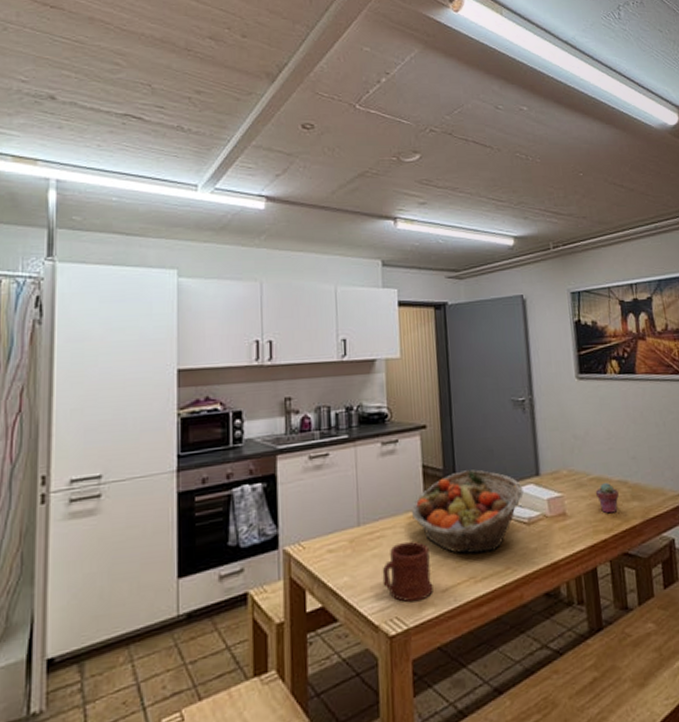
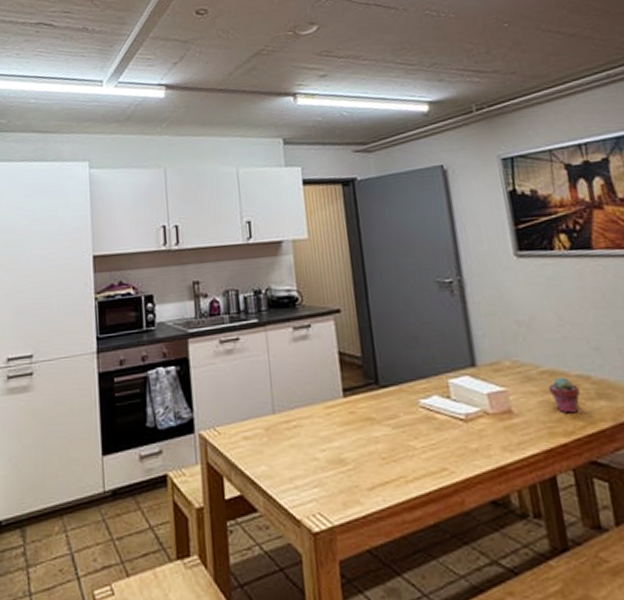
mug: present [382,541,433,603] -> none [301,432,359,499]
fruit basket: present [411,470,524,554] -> none [328,358,458,451]

